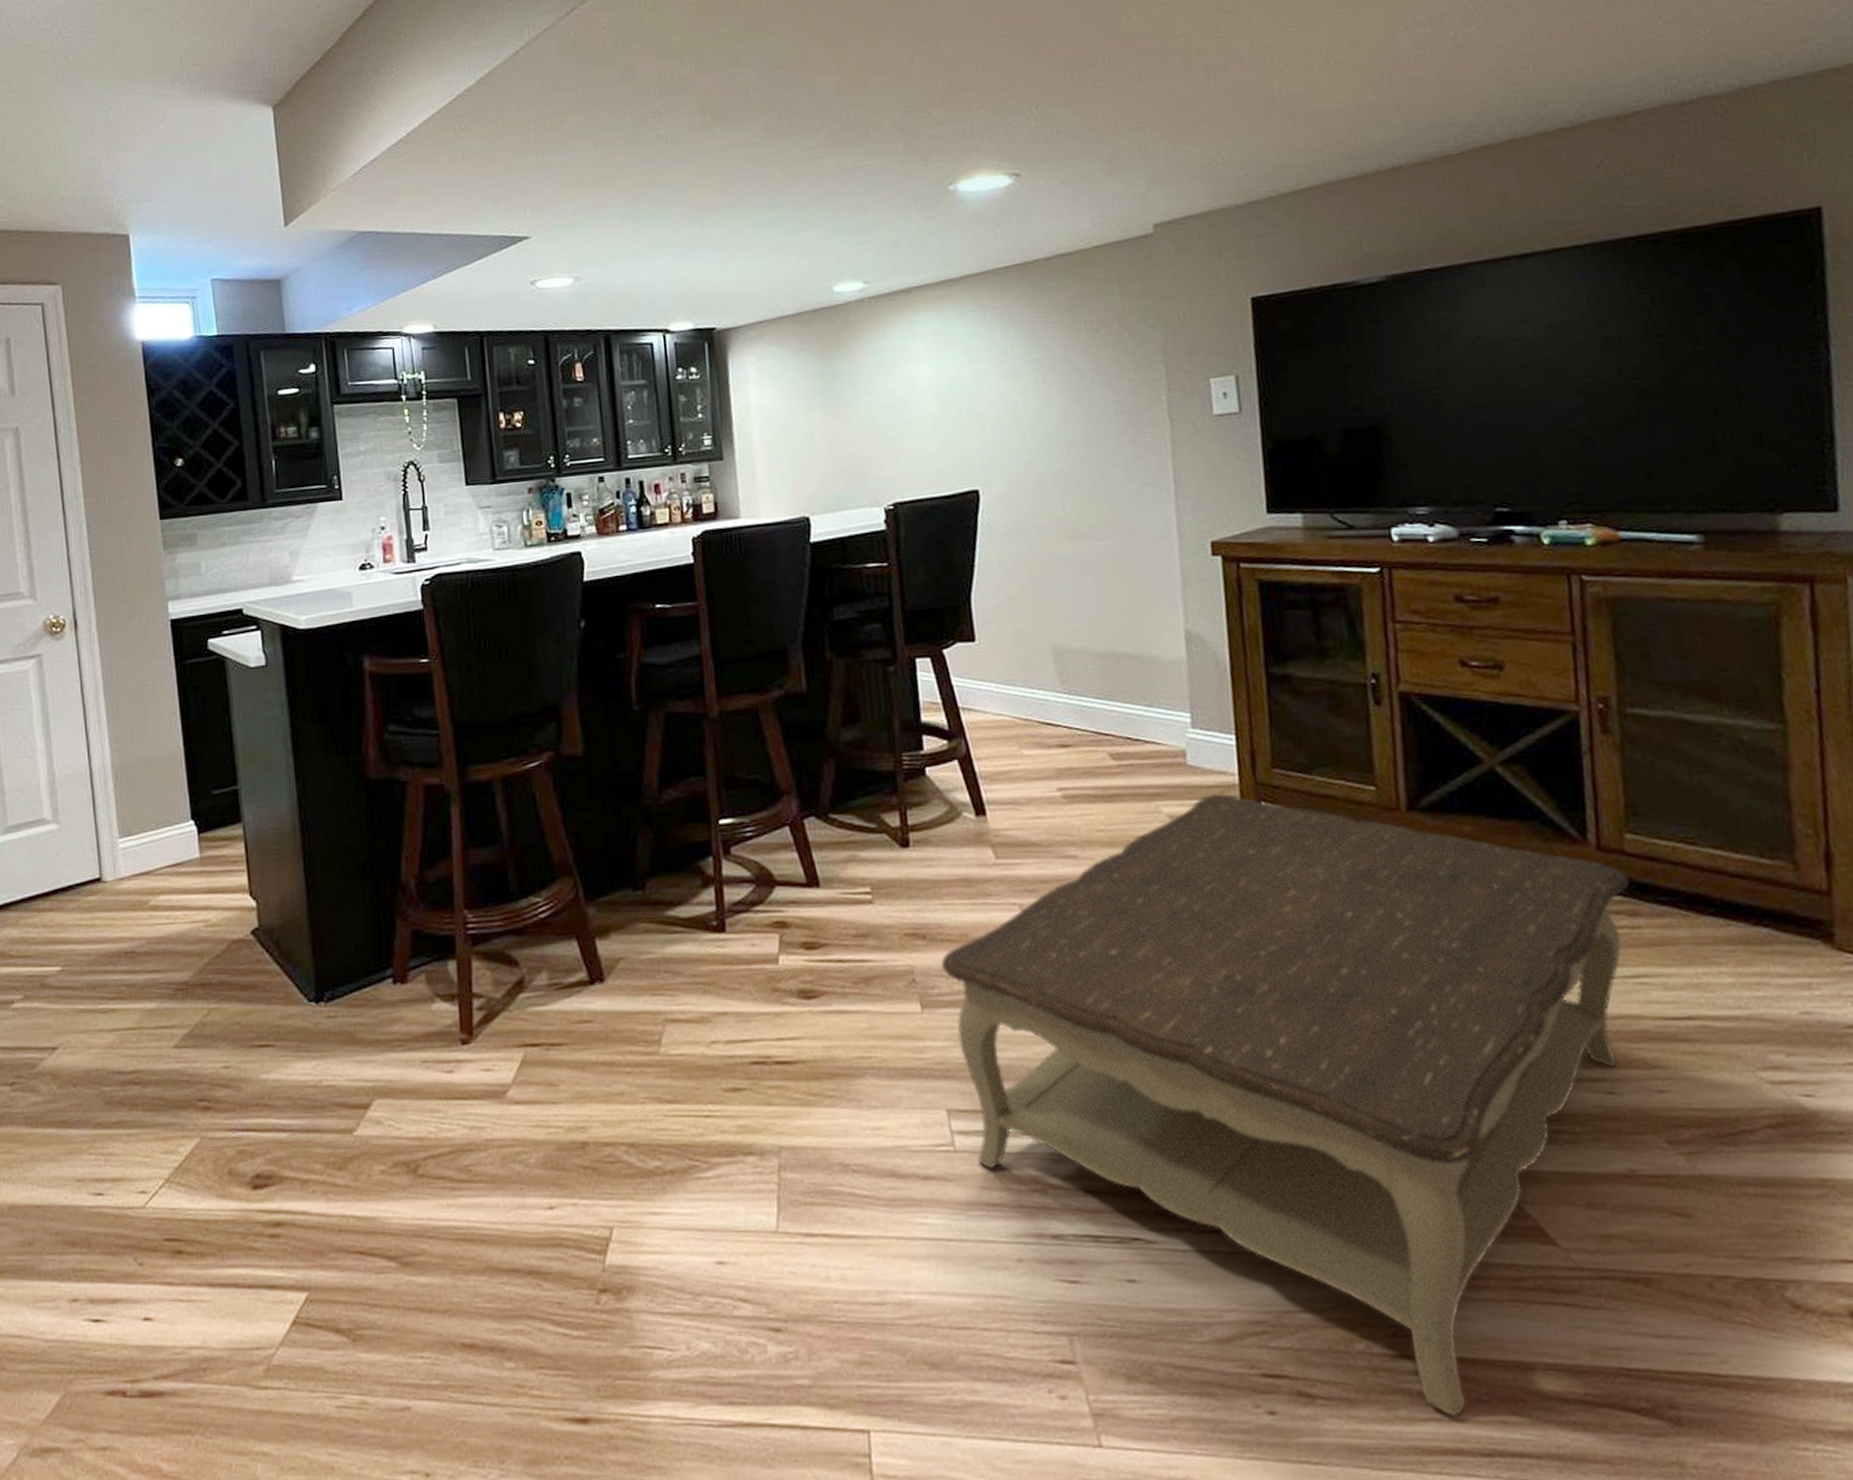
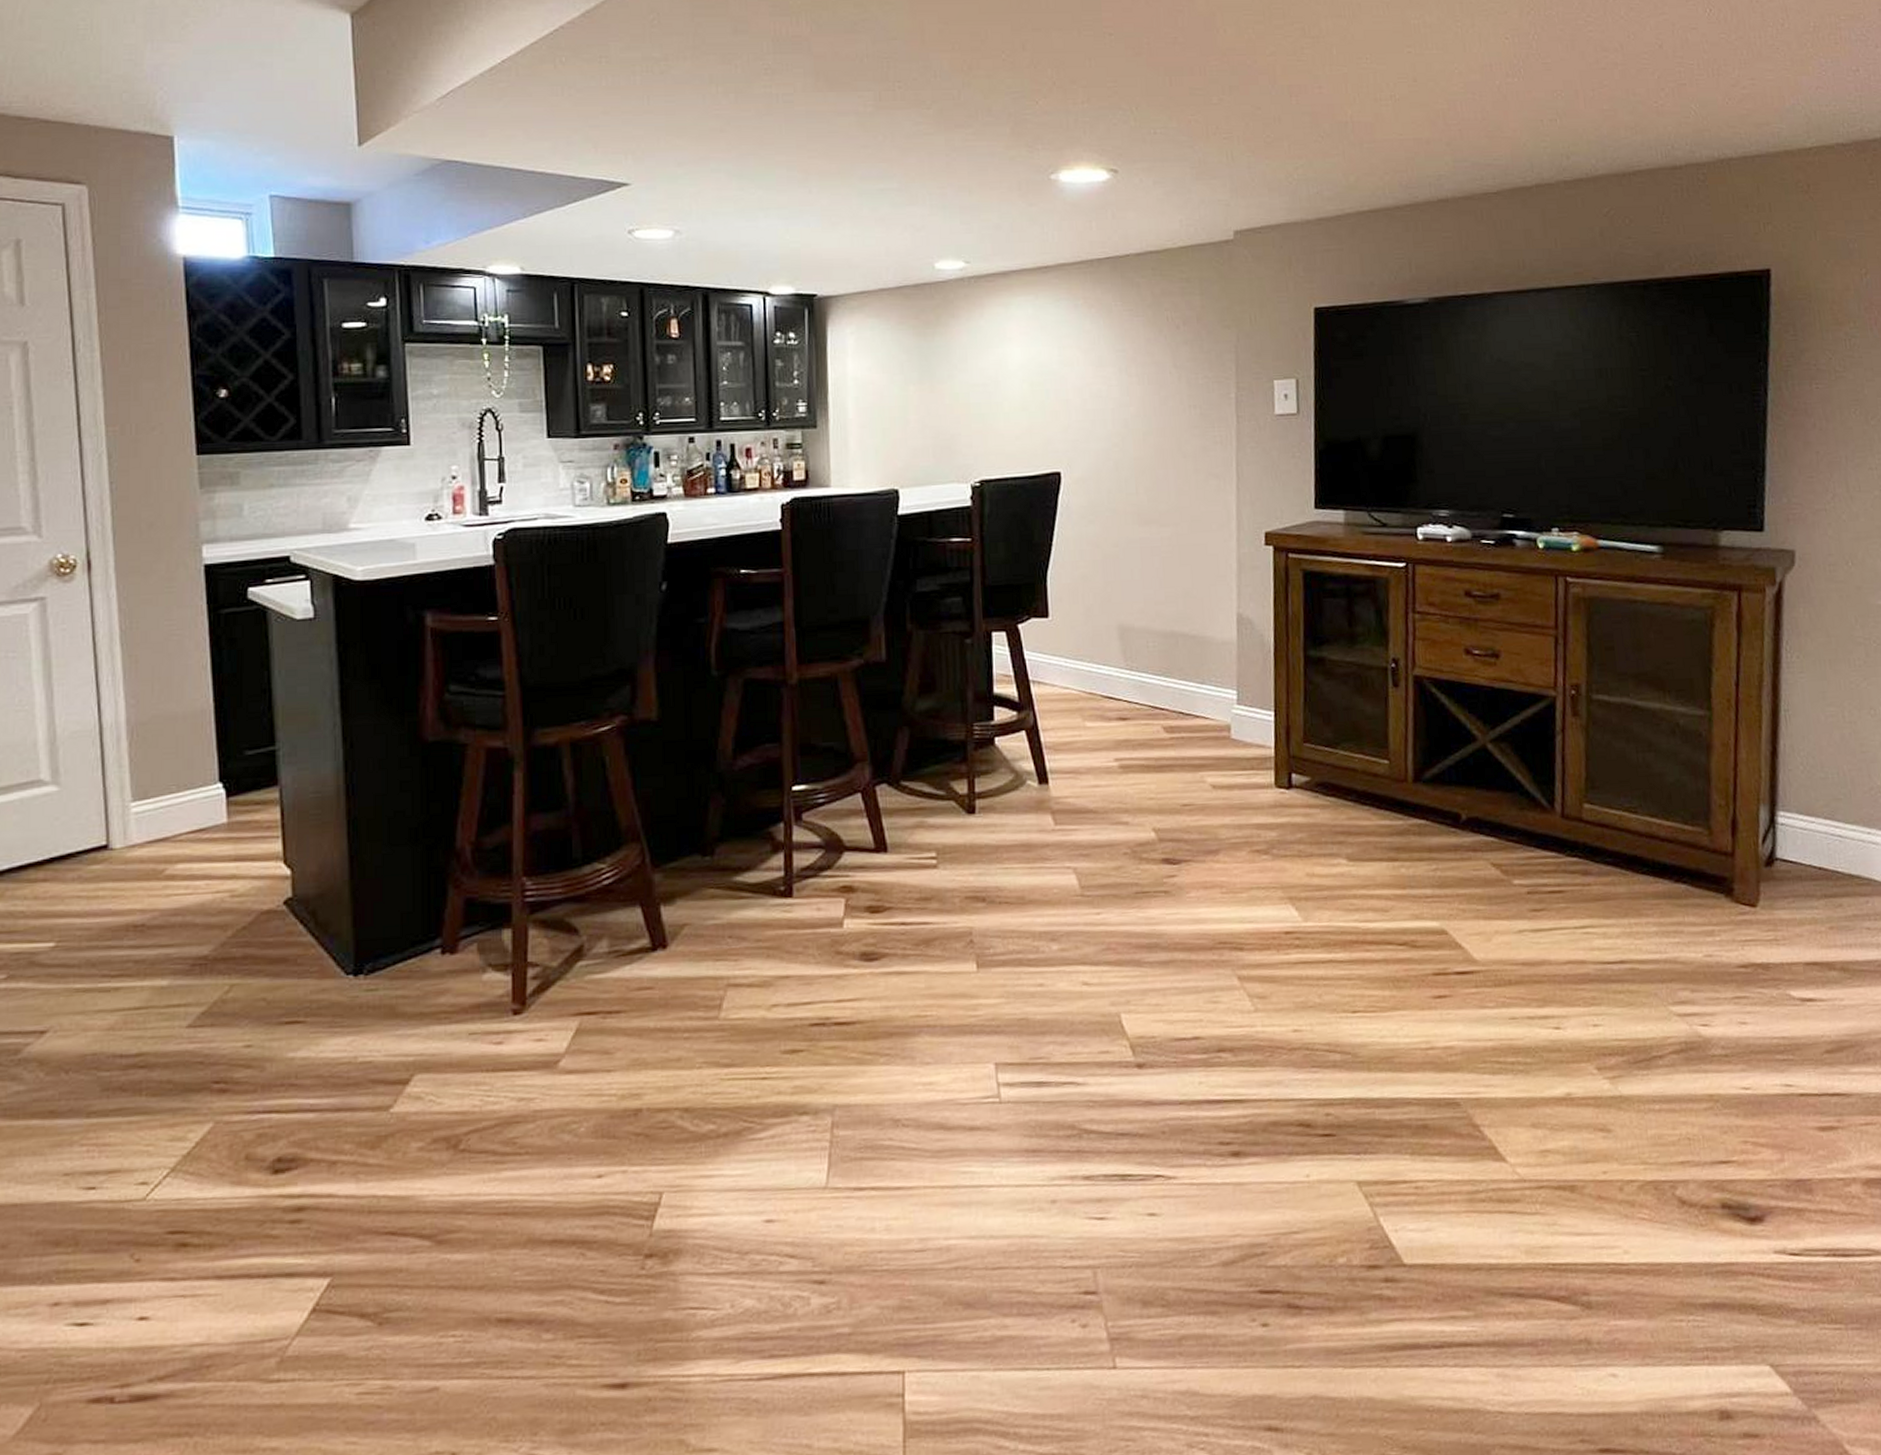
coffee table: present [941,793,1630,1418] -> none [998,765,1585,1317]

